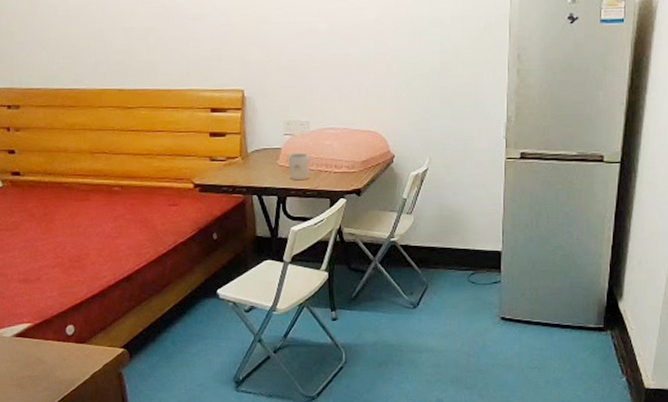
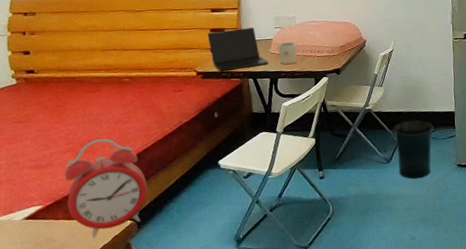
alarm clock: none [53,255,140,364] -> present [64,139,148,238]
laptop: none [206,133,277,185] -> present [207,28,269,72]
waste bin: none [424,259,473,329] -> present [394,120,433,179]

